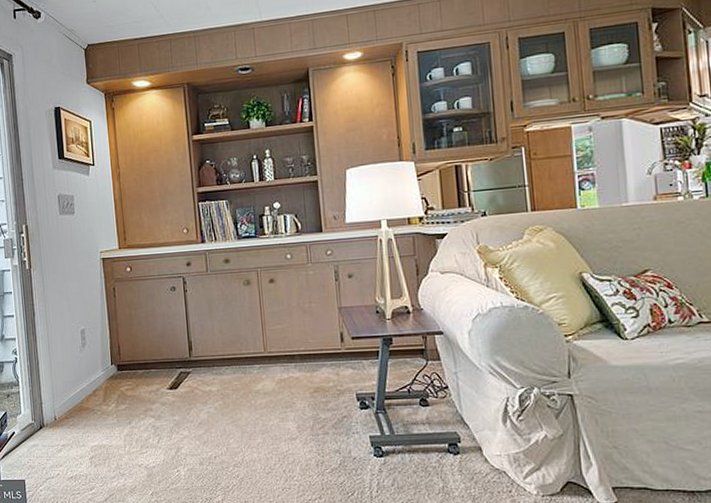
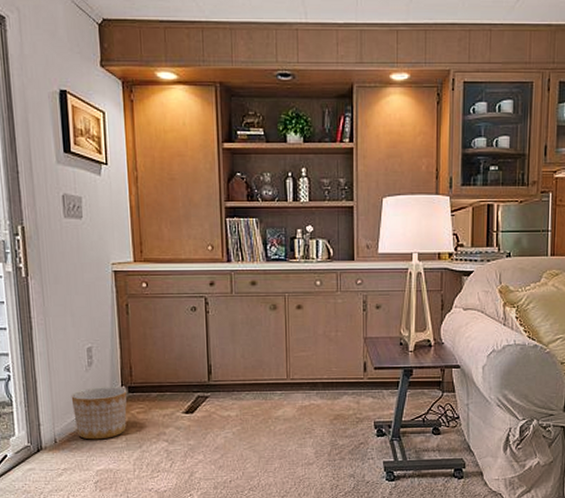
planter: none [68,365,117,417] -> present [71,387,127,440]

